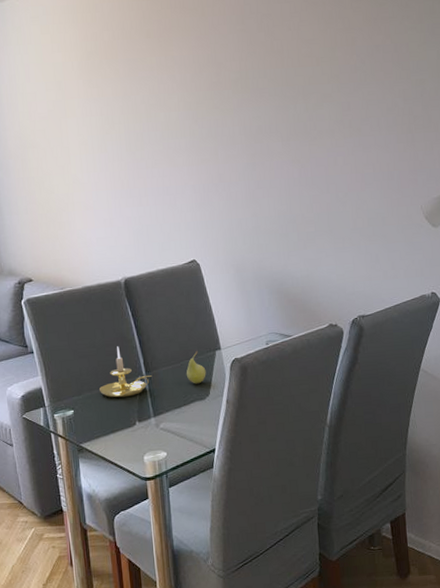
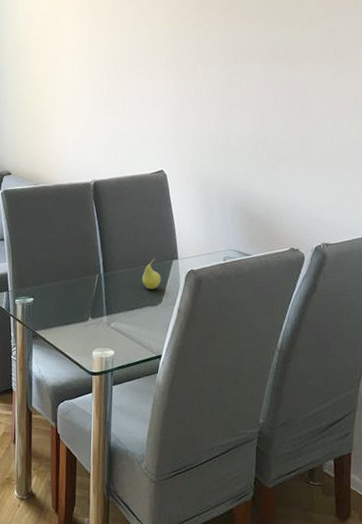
candle holder: present [99,346,153,398] -> none [59,244,110,293]

